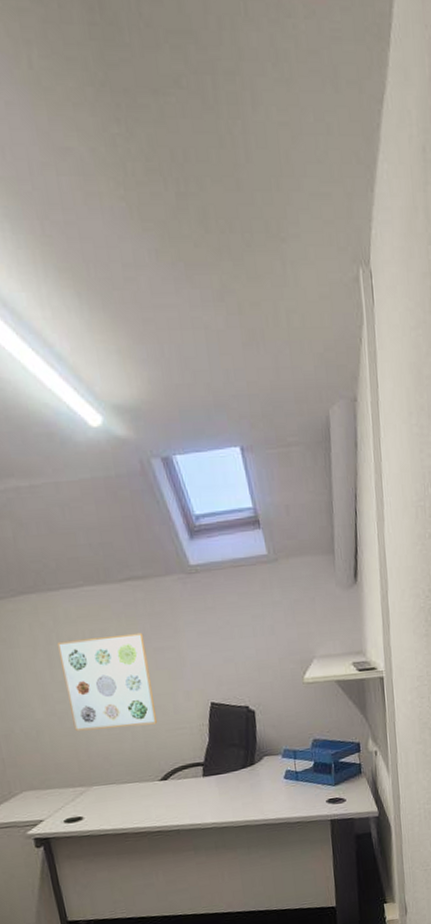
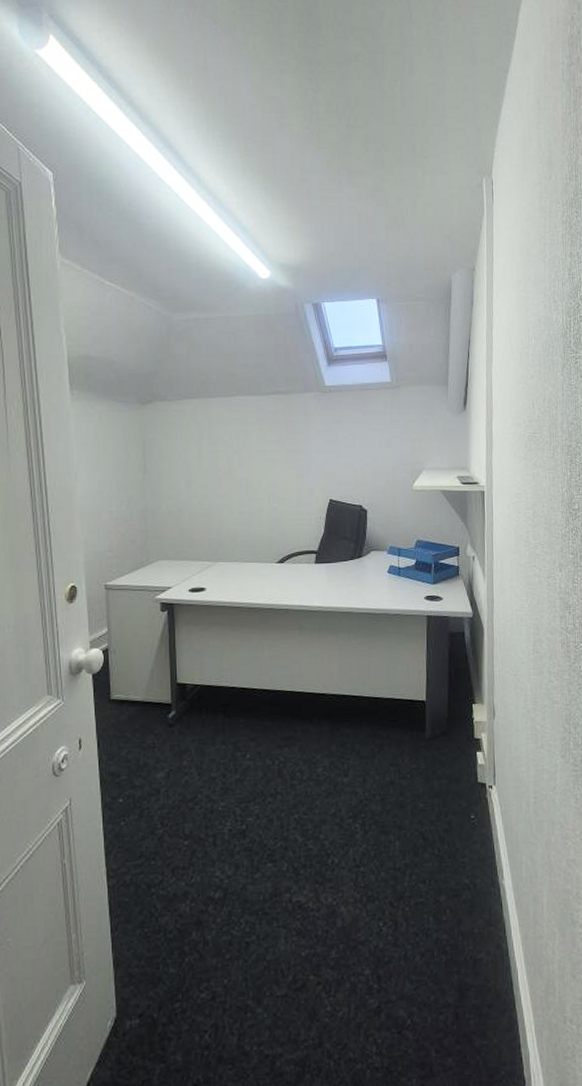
wall art: present [58,632,158,732] -> none [209,436,282,514]

